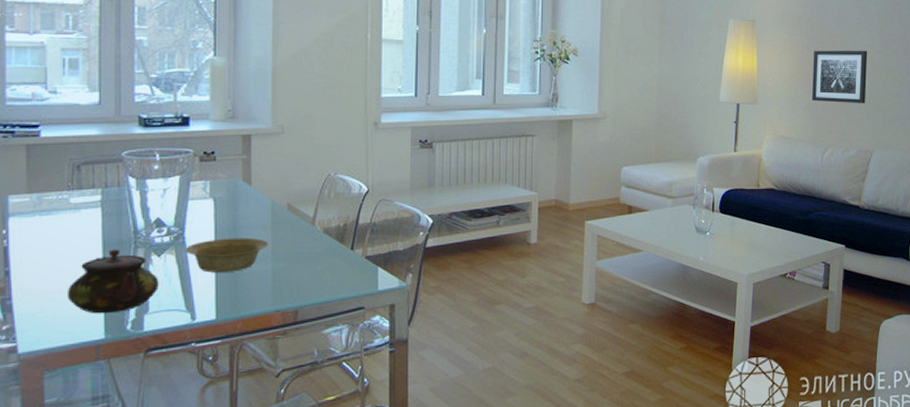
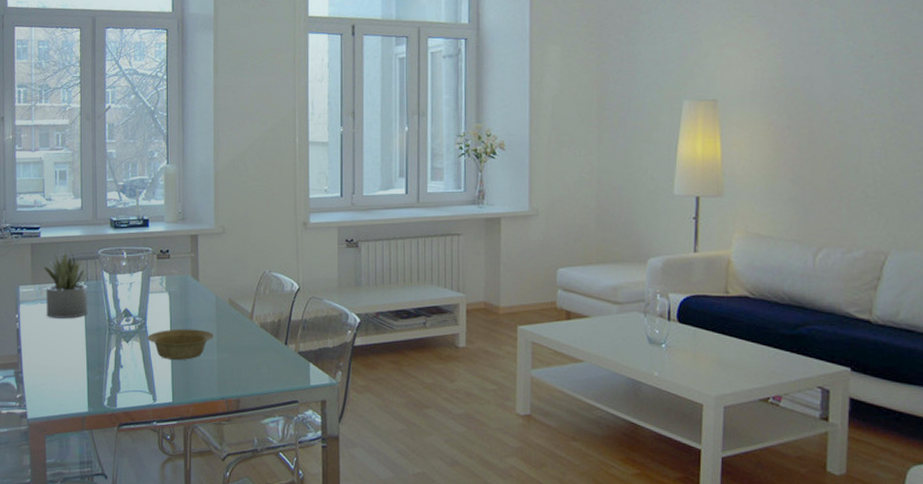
succulent plant: none [43,153,108,233] -> present [43,251,89,318]
teapot: present [66,249,159,314] -> none [60,334,128,390]
wall art: present [811,50,868,104] -> none [796,127,877,194]

